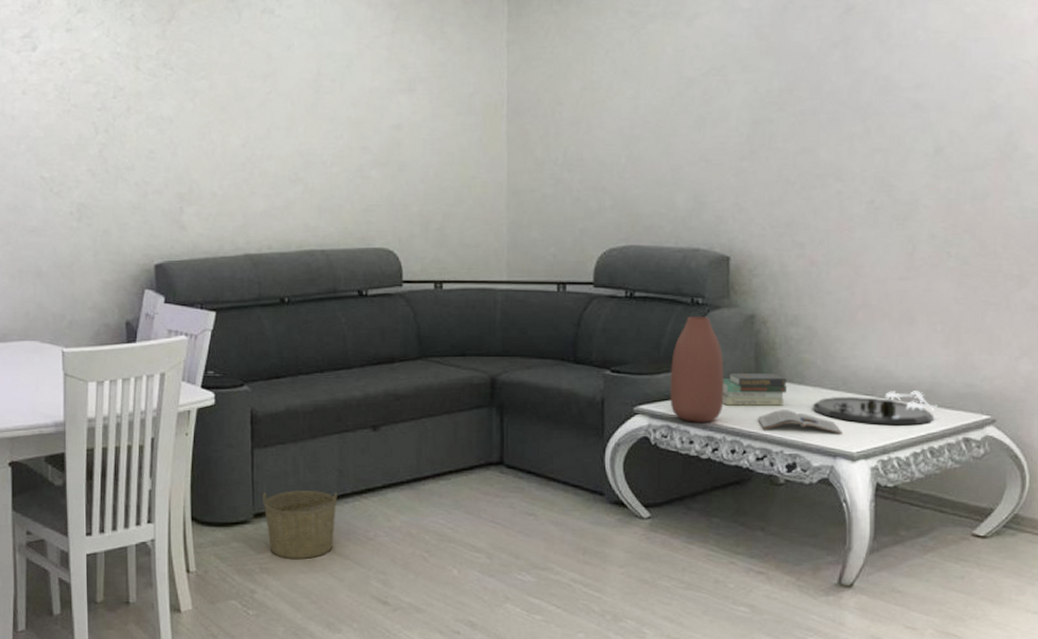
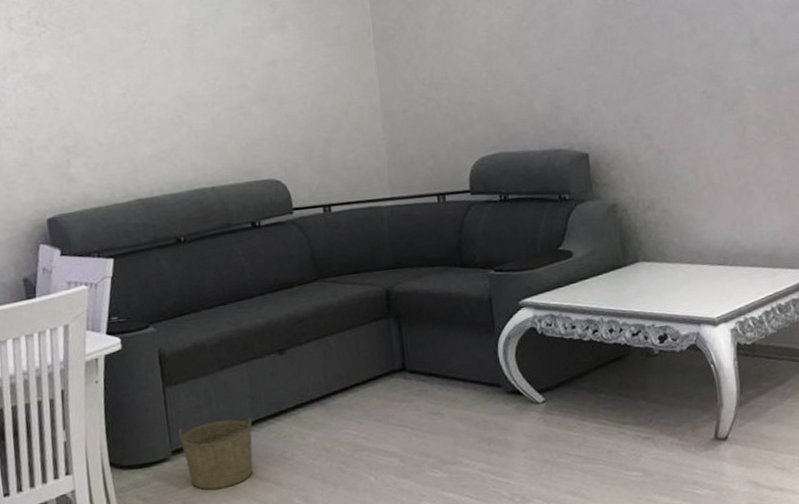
vase: present [670,317,724,422] -> none [547,210,598,309]
books: present [722,374,787,406] -> none [595,255,651,290]
magazine: present [757,410,842,435] -> none [628,286,703,308]
decorative tray: present [812,391,938,426] -> none [674,256,780,291]

